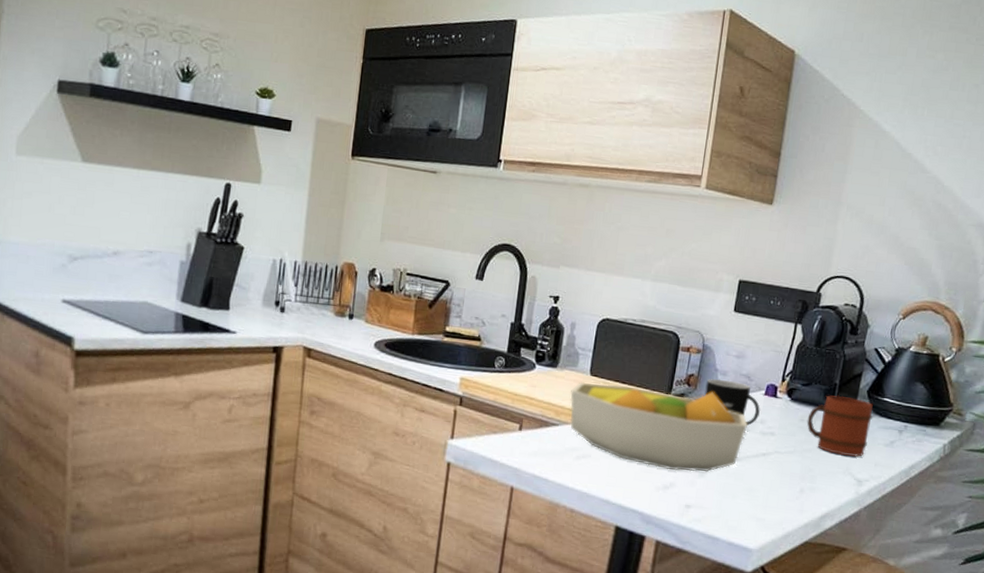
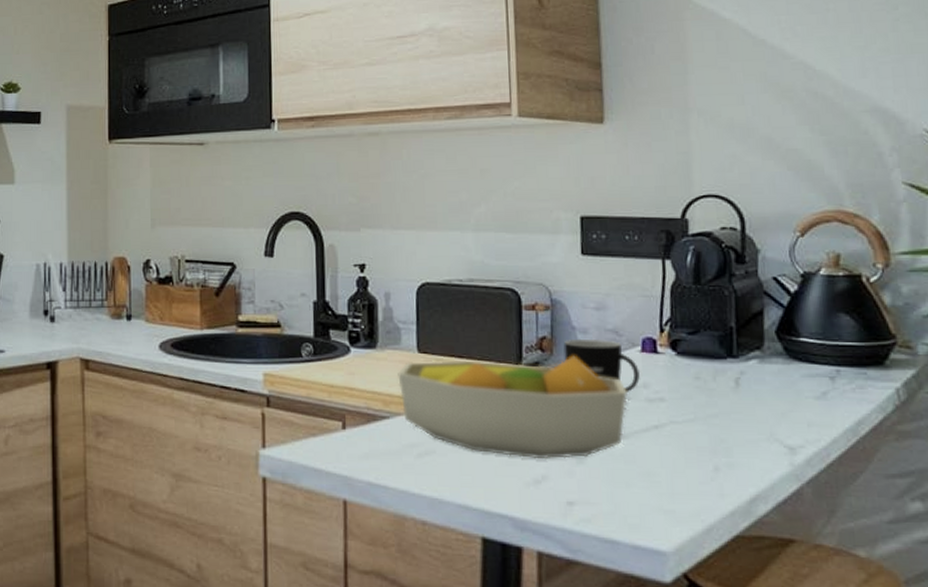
mug: present [807,395,874,457] -> none [703,341,791,418]

